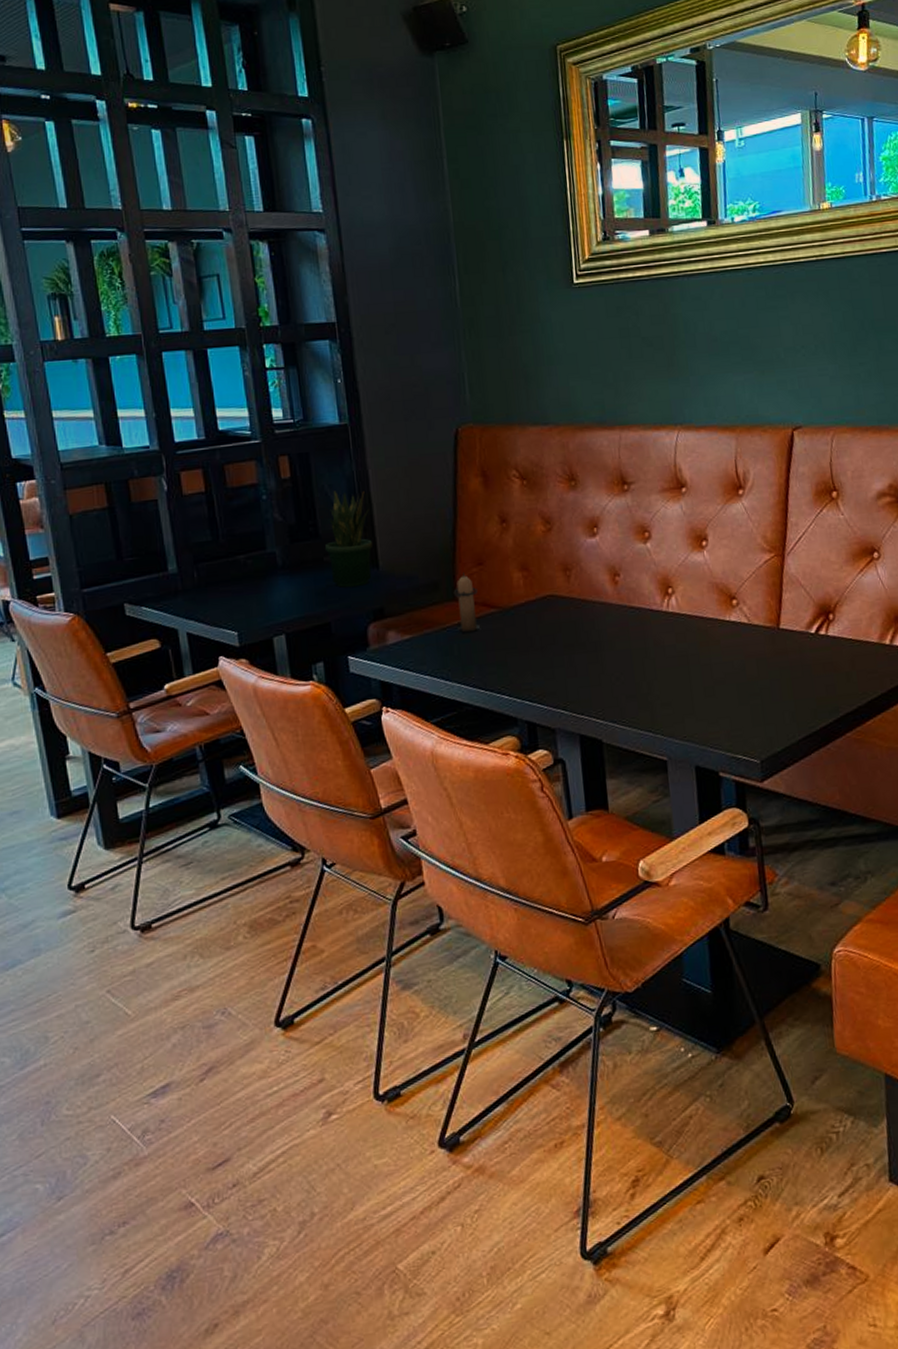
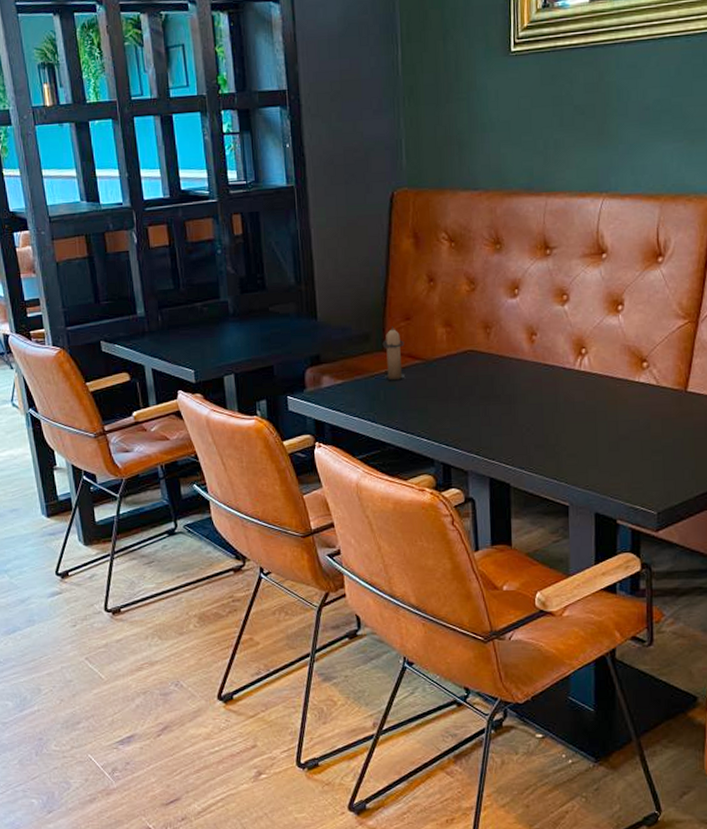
planter: present [325,491,372,588] -> none [271,247,312,336]

